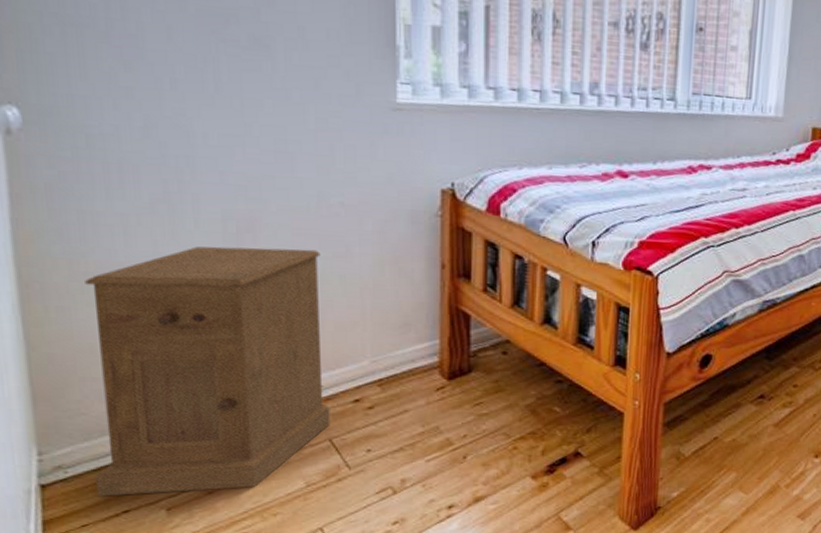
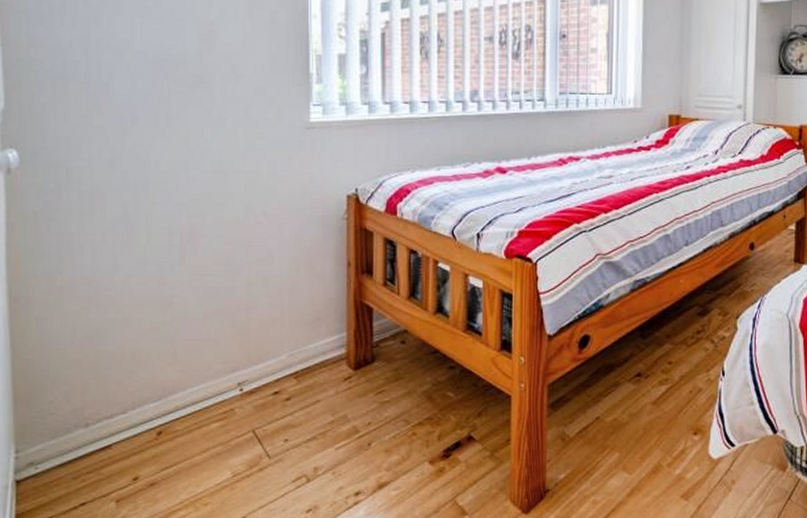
nightstand: present [85,246,331,497] -> none [60,256,254,490]

